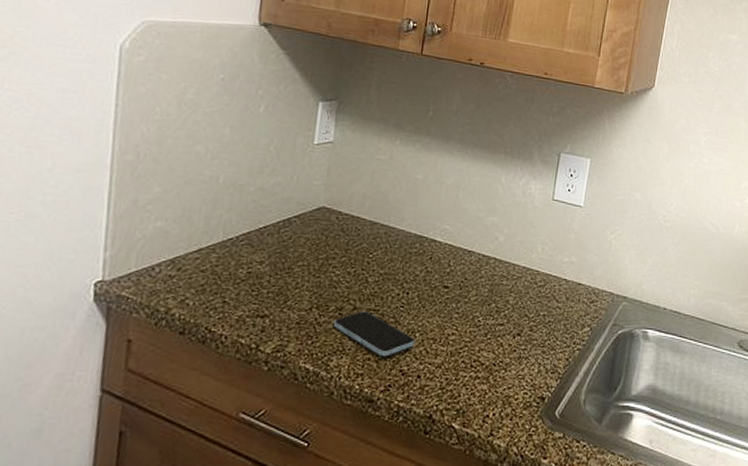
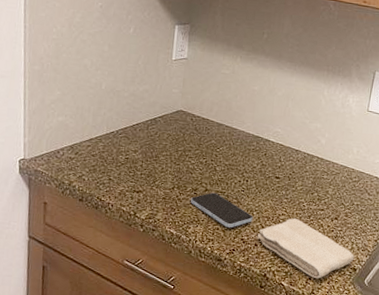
washcloth: none [420,337,542,415] -> present [257,218,355,279]

